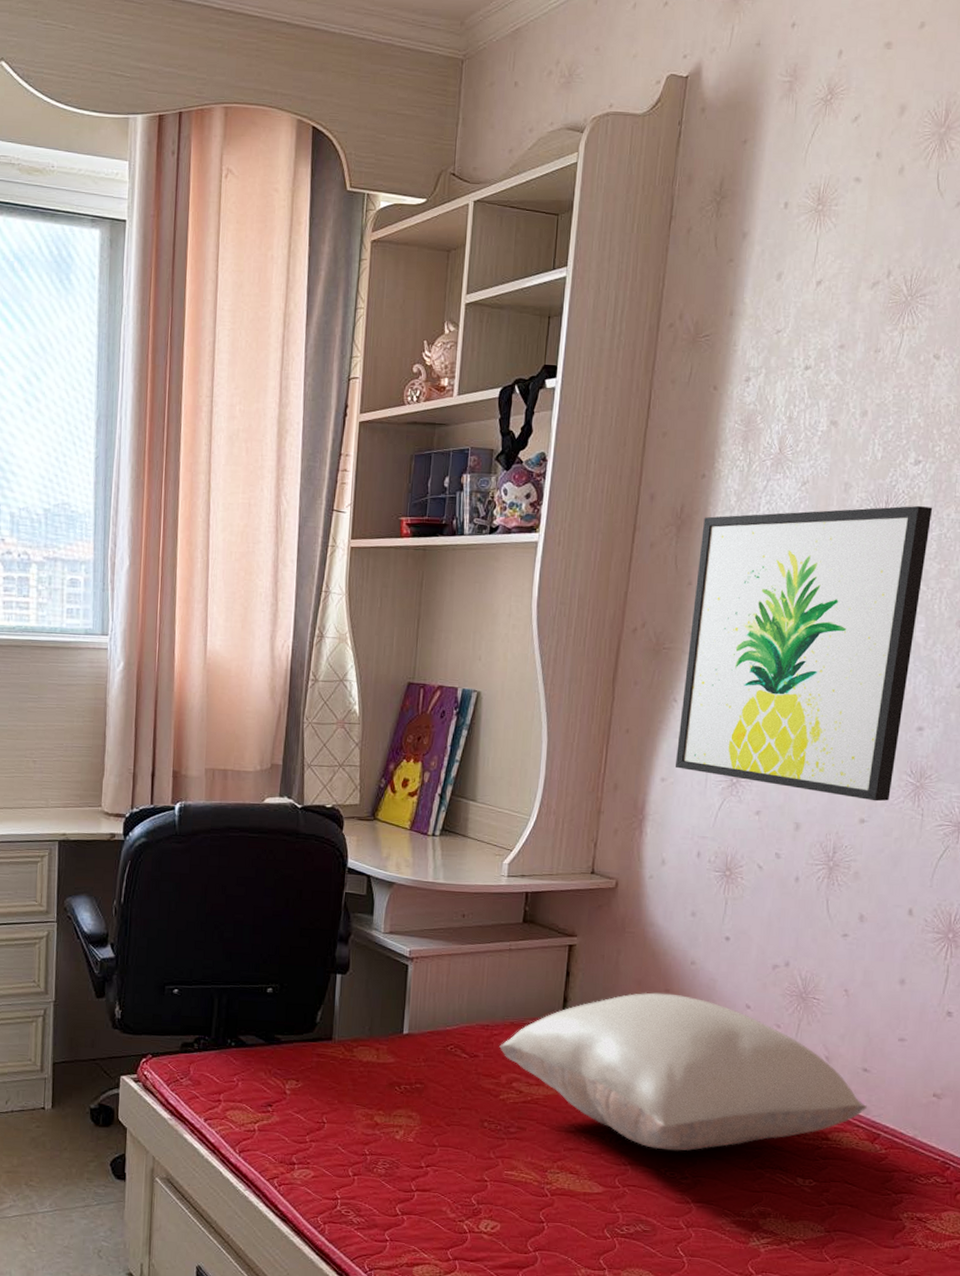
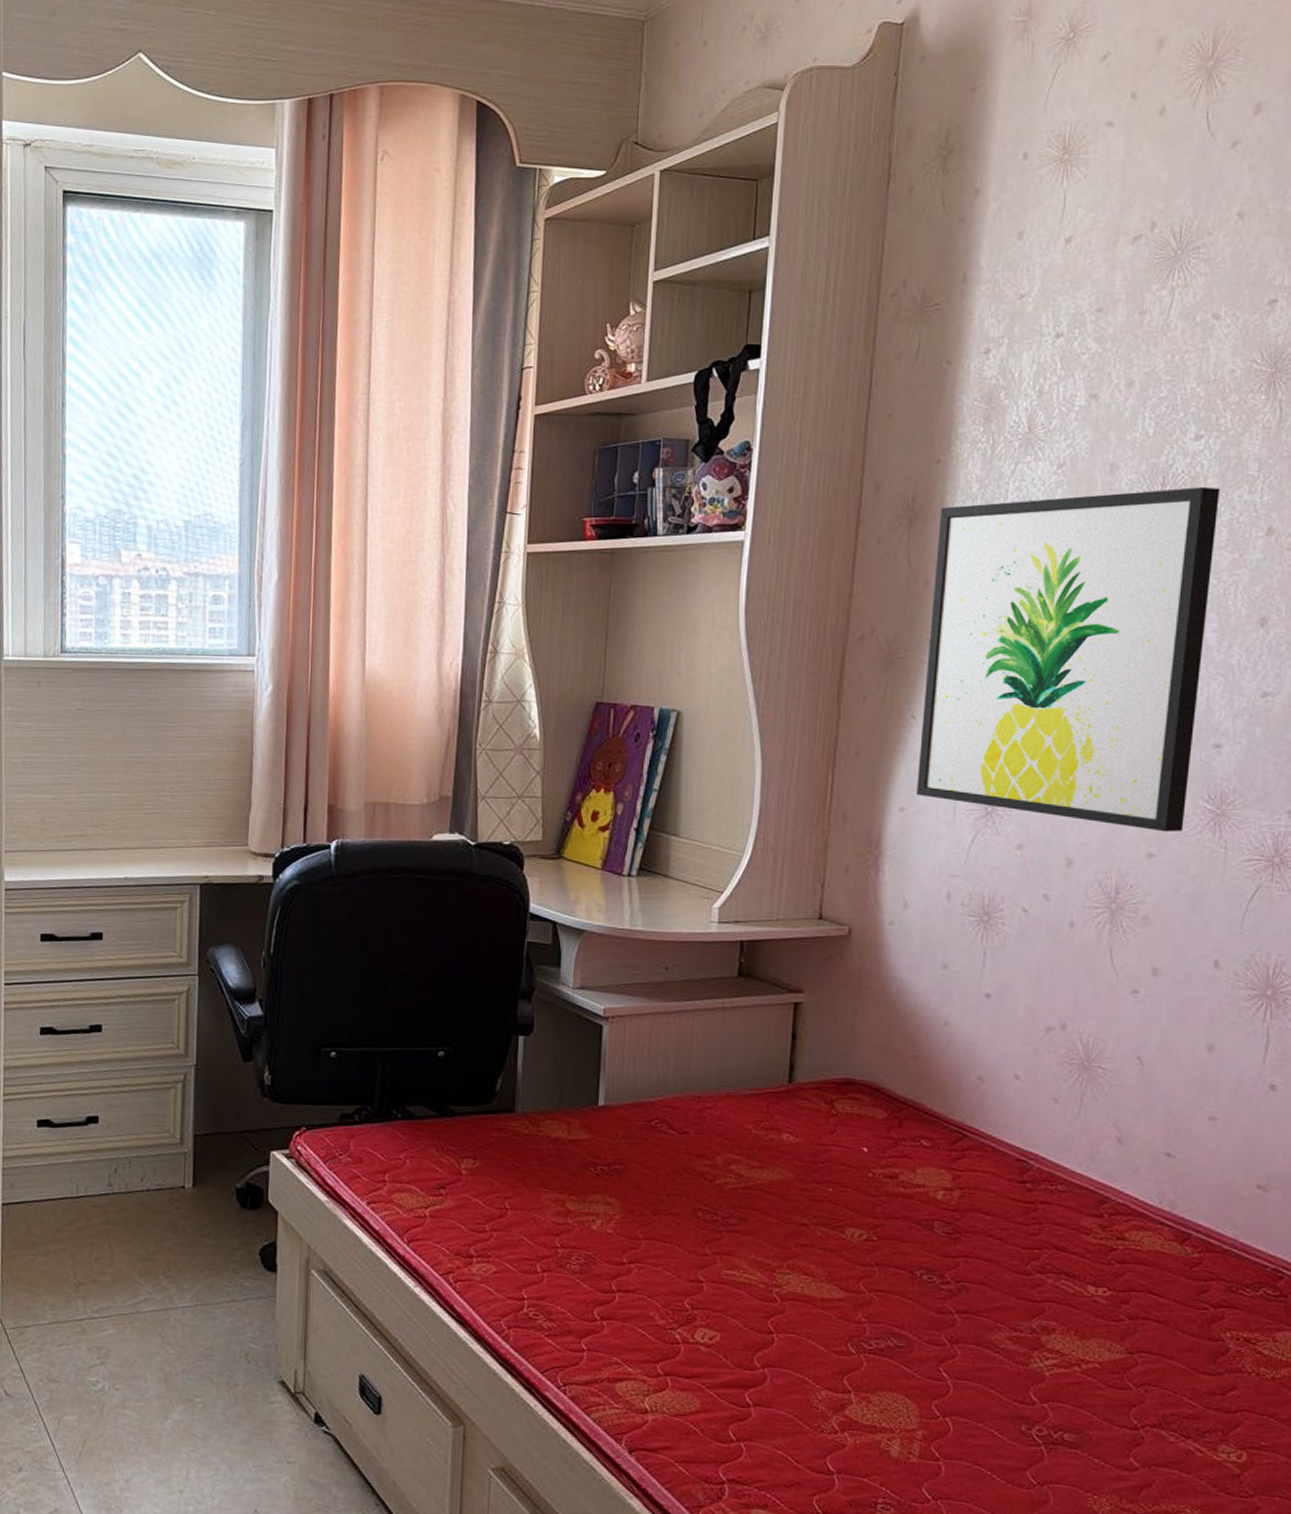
pillow: present [499,992,867,1151] -> none [713,1059,1172,1250]

